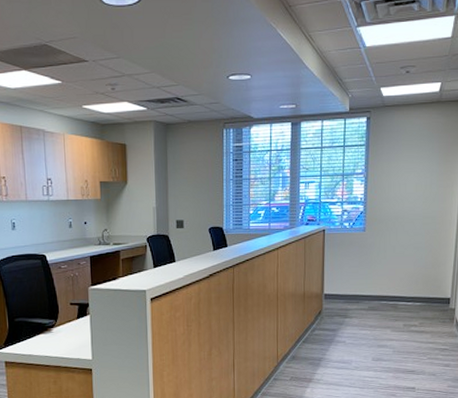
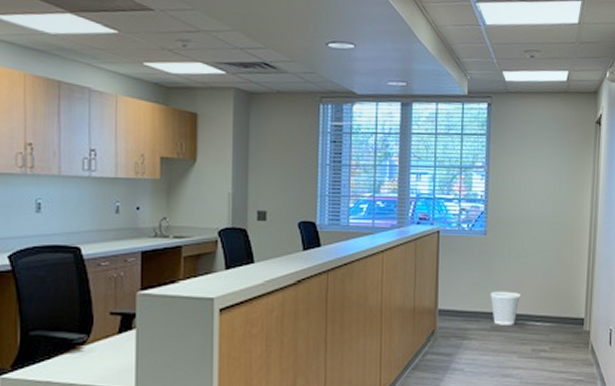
wastebasket: none [368,277,394,306] -> present [490,291,520,325]

